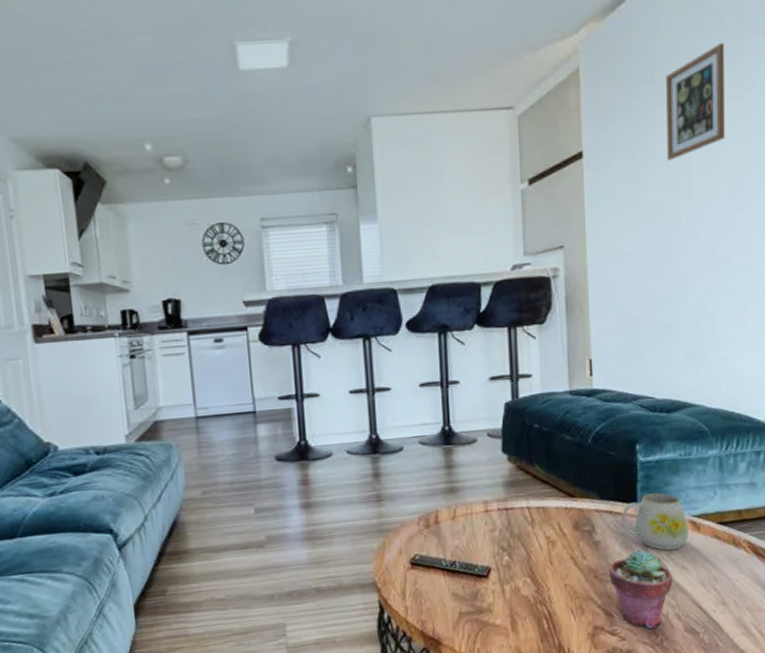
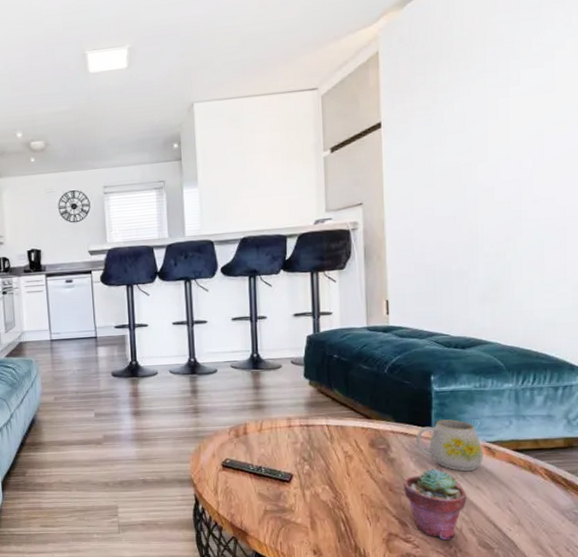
picture frame: present [666,43,725,161] -> none [462,20,522,127]

